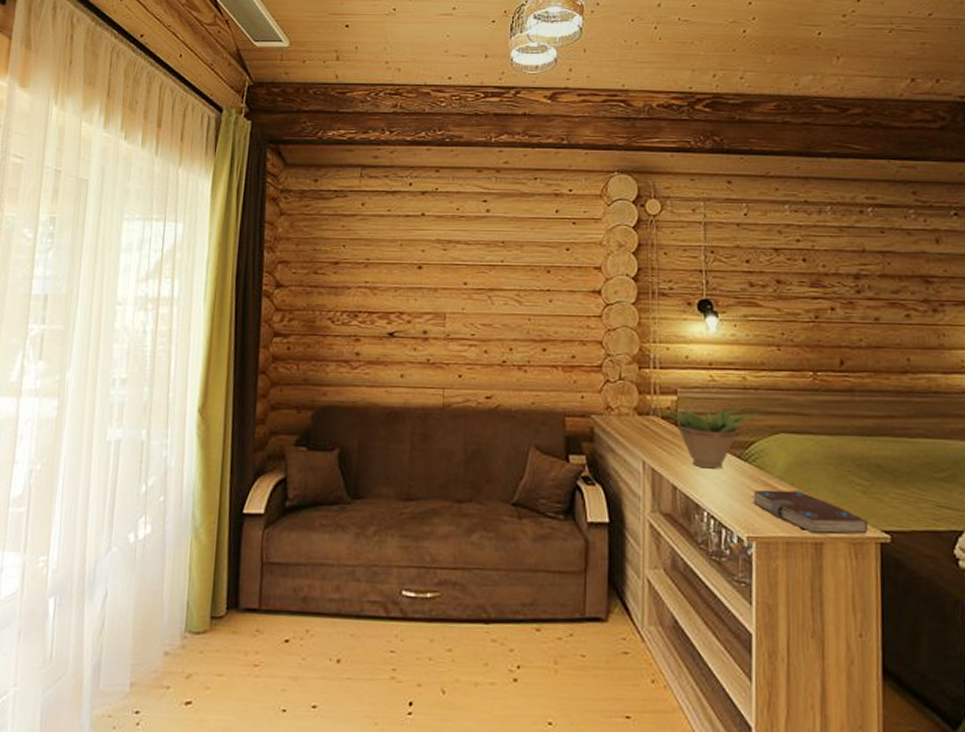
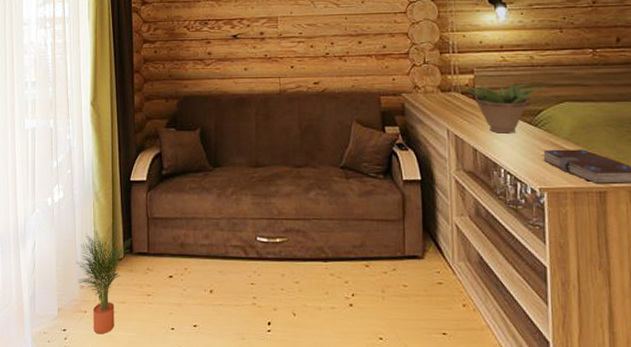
potted plant: none [160,563,240,718] -> present [75,219,133,334]

